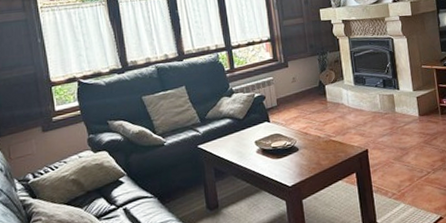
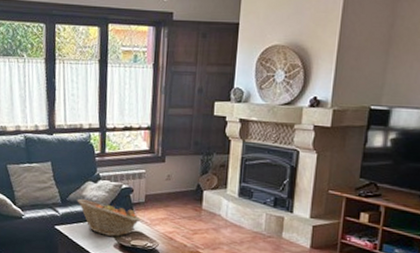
fruit basket: none [215,112,277,144] -> present [77,198,141,237]

